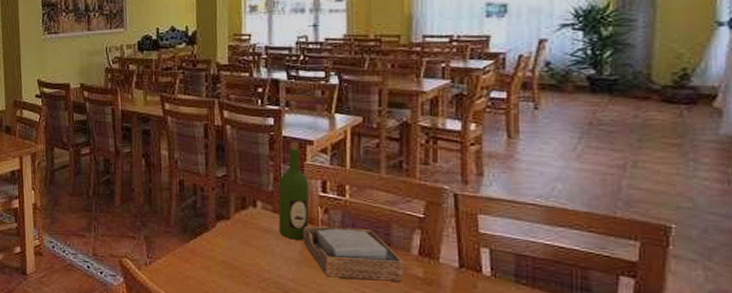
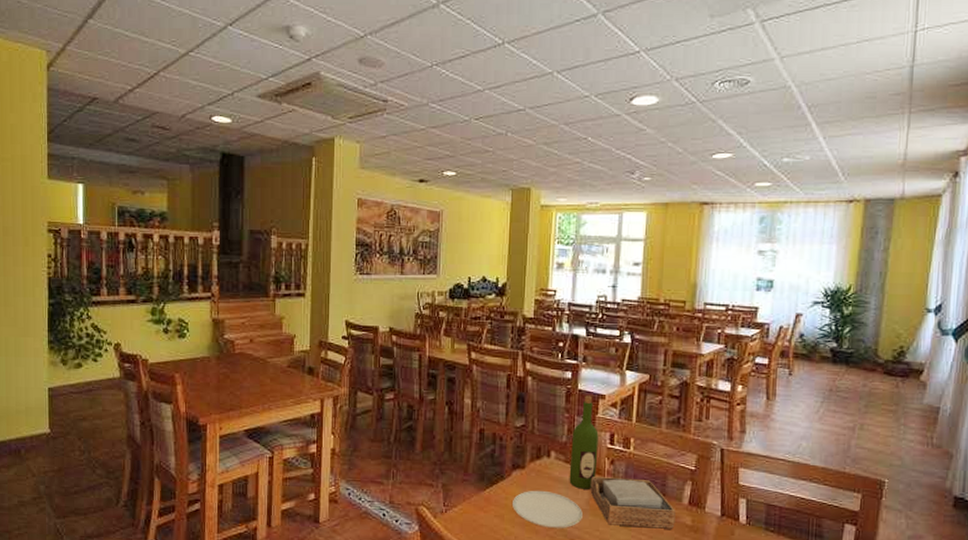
plate: none [219,241,296,281] -> present [513,490,583,529]

